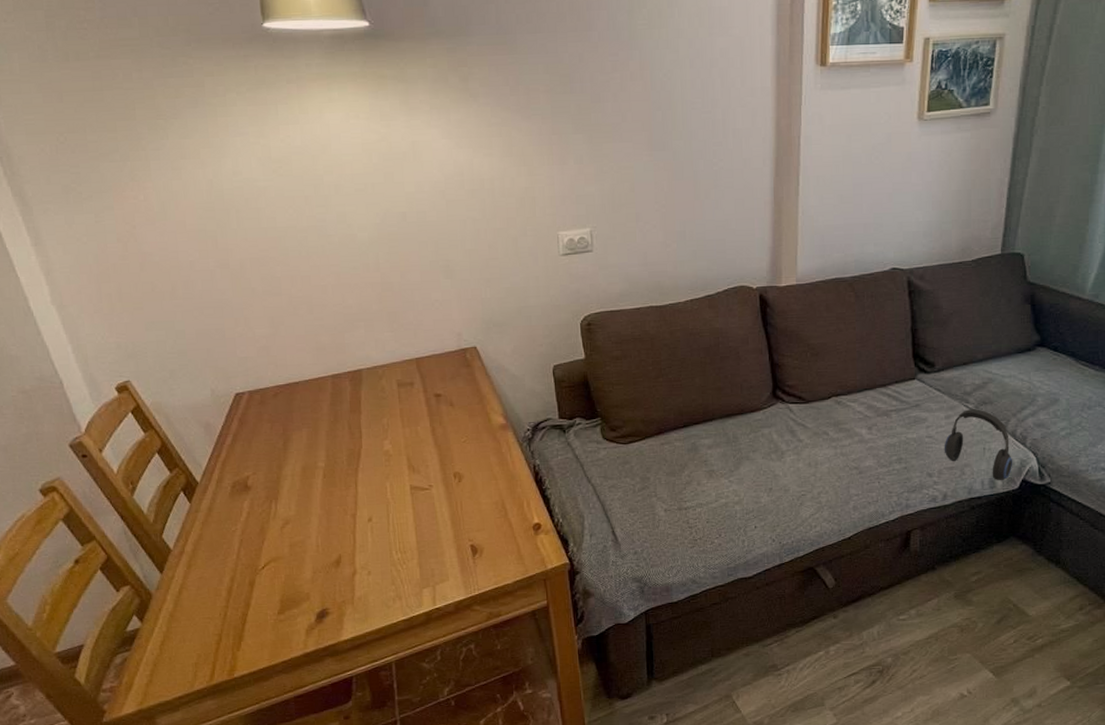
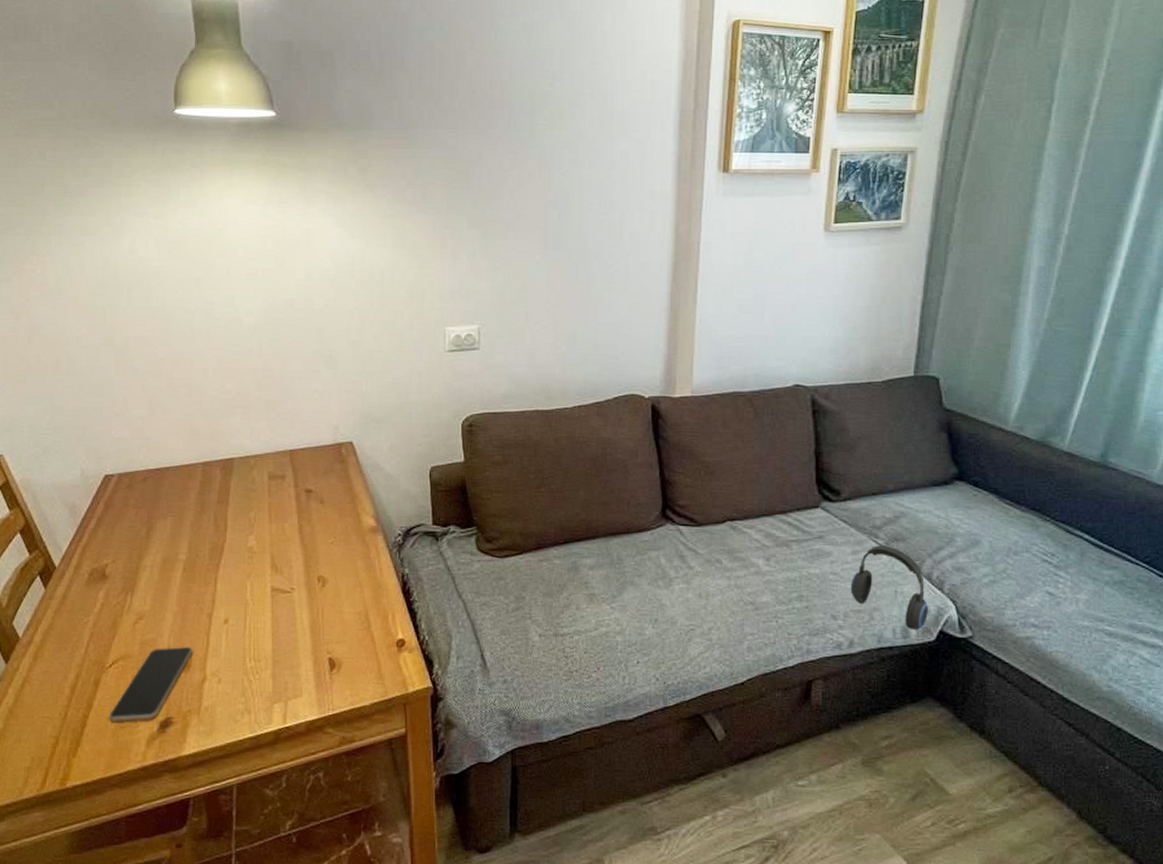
mobile phone: none [267,545,341,617] -> present [108,647,192,723]

